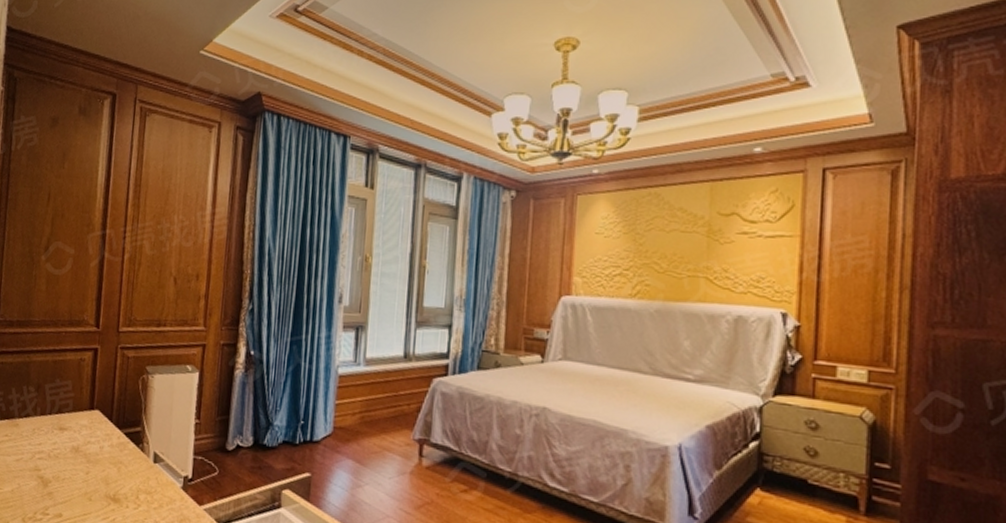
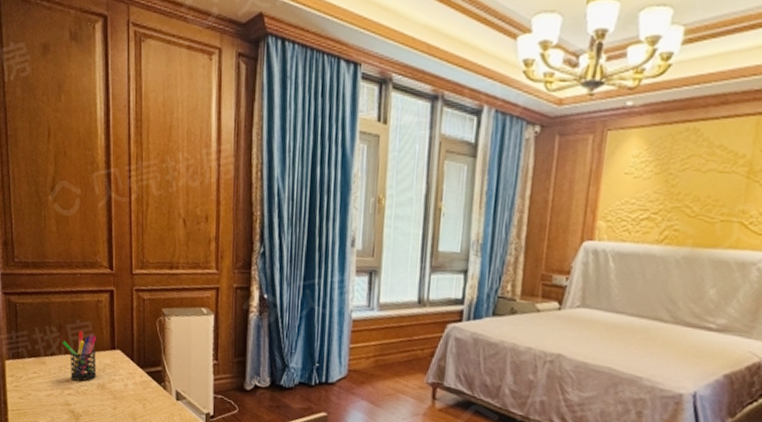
pen holder: none [38,390,76,444] -> present [62,330,97,381]

